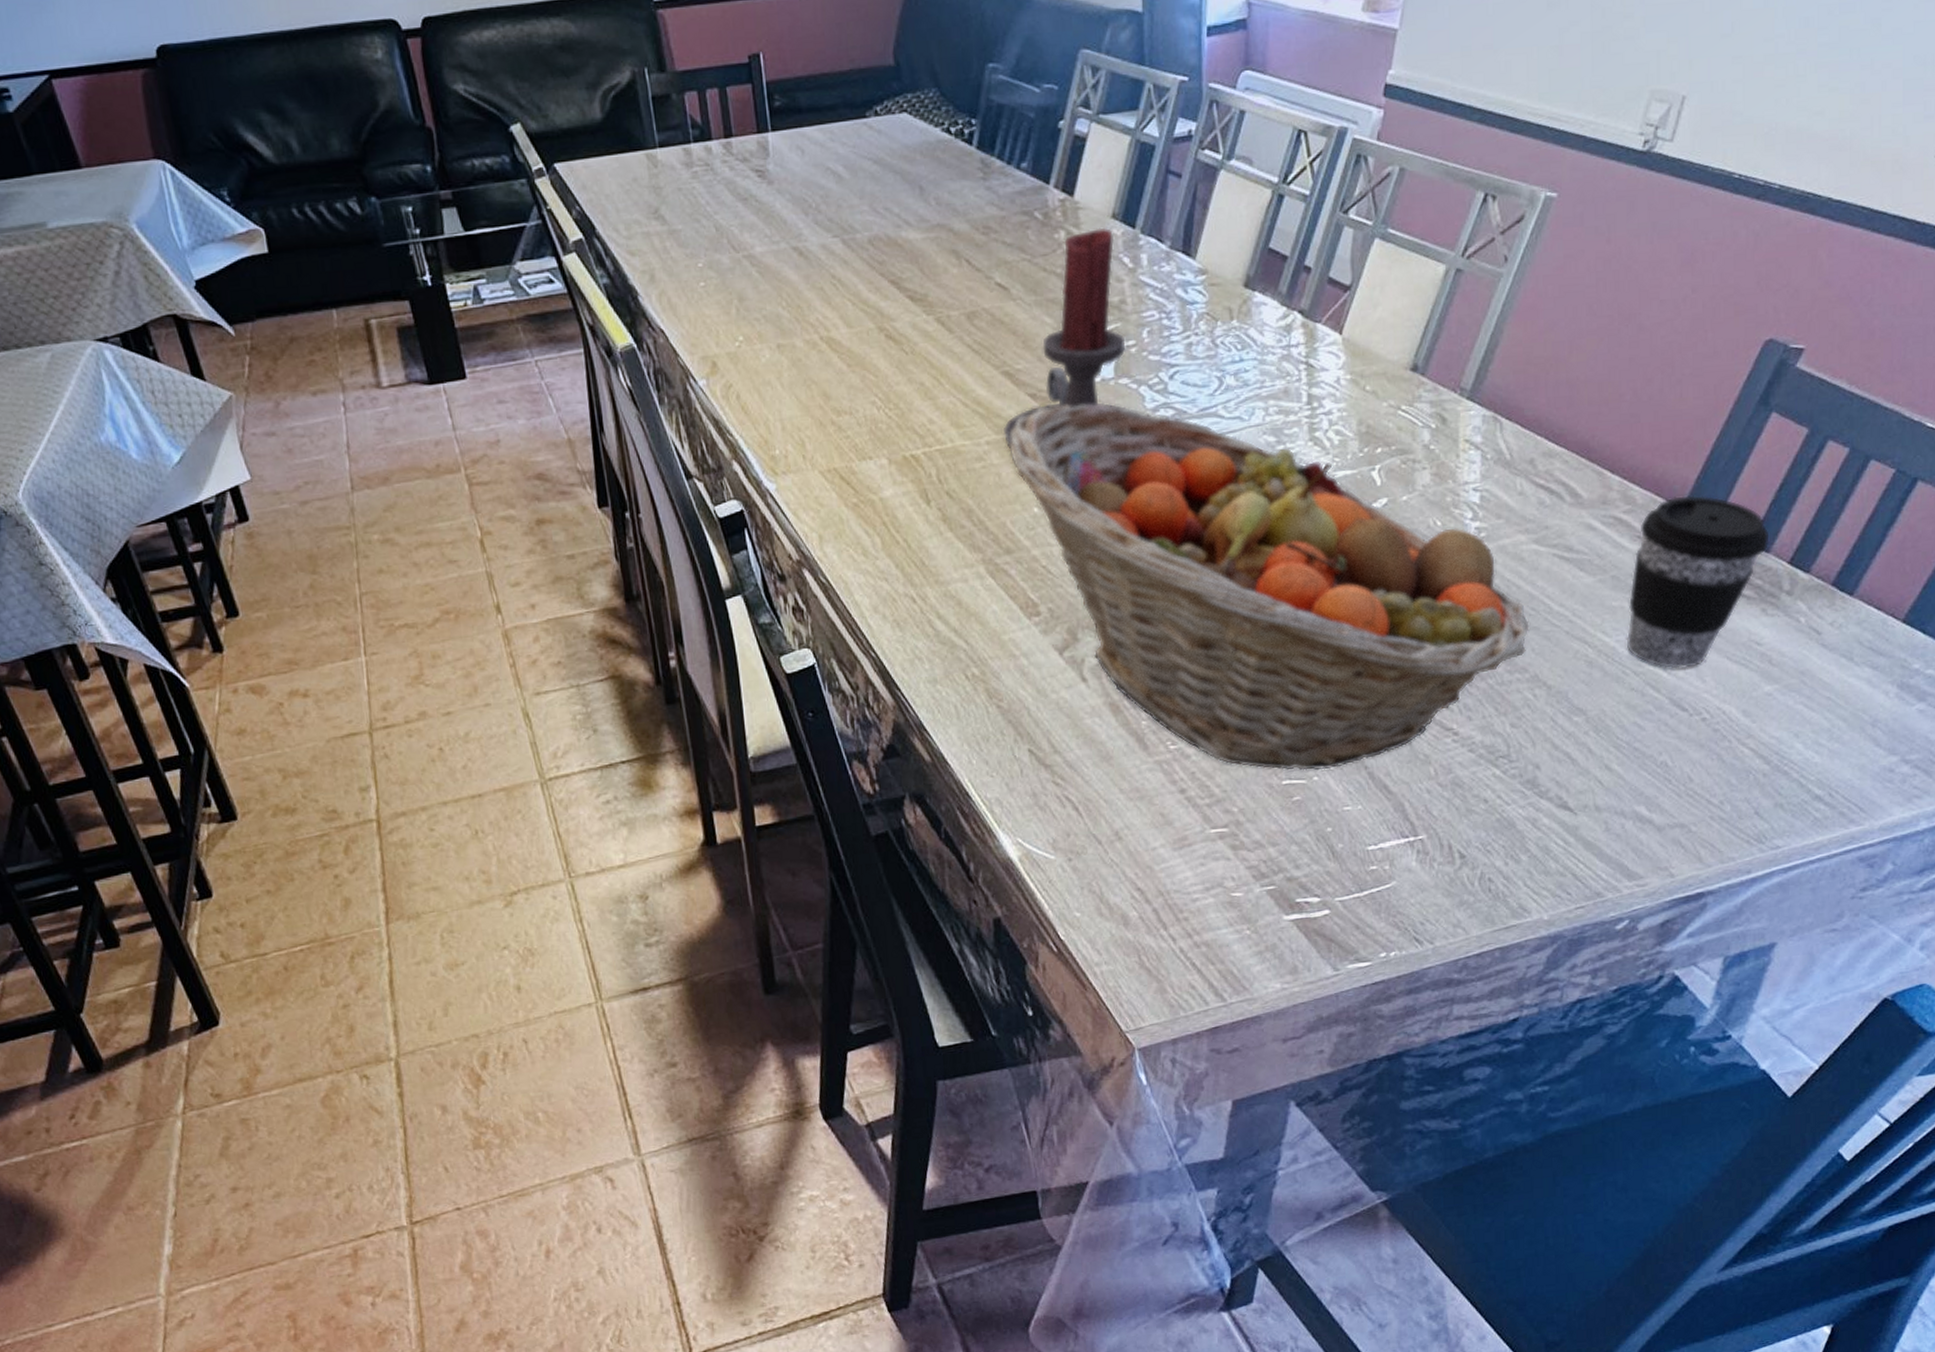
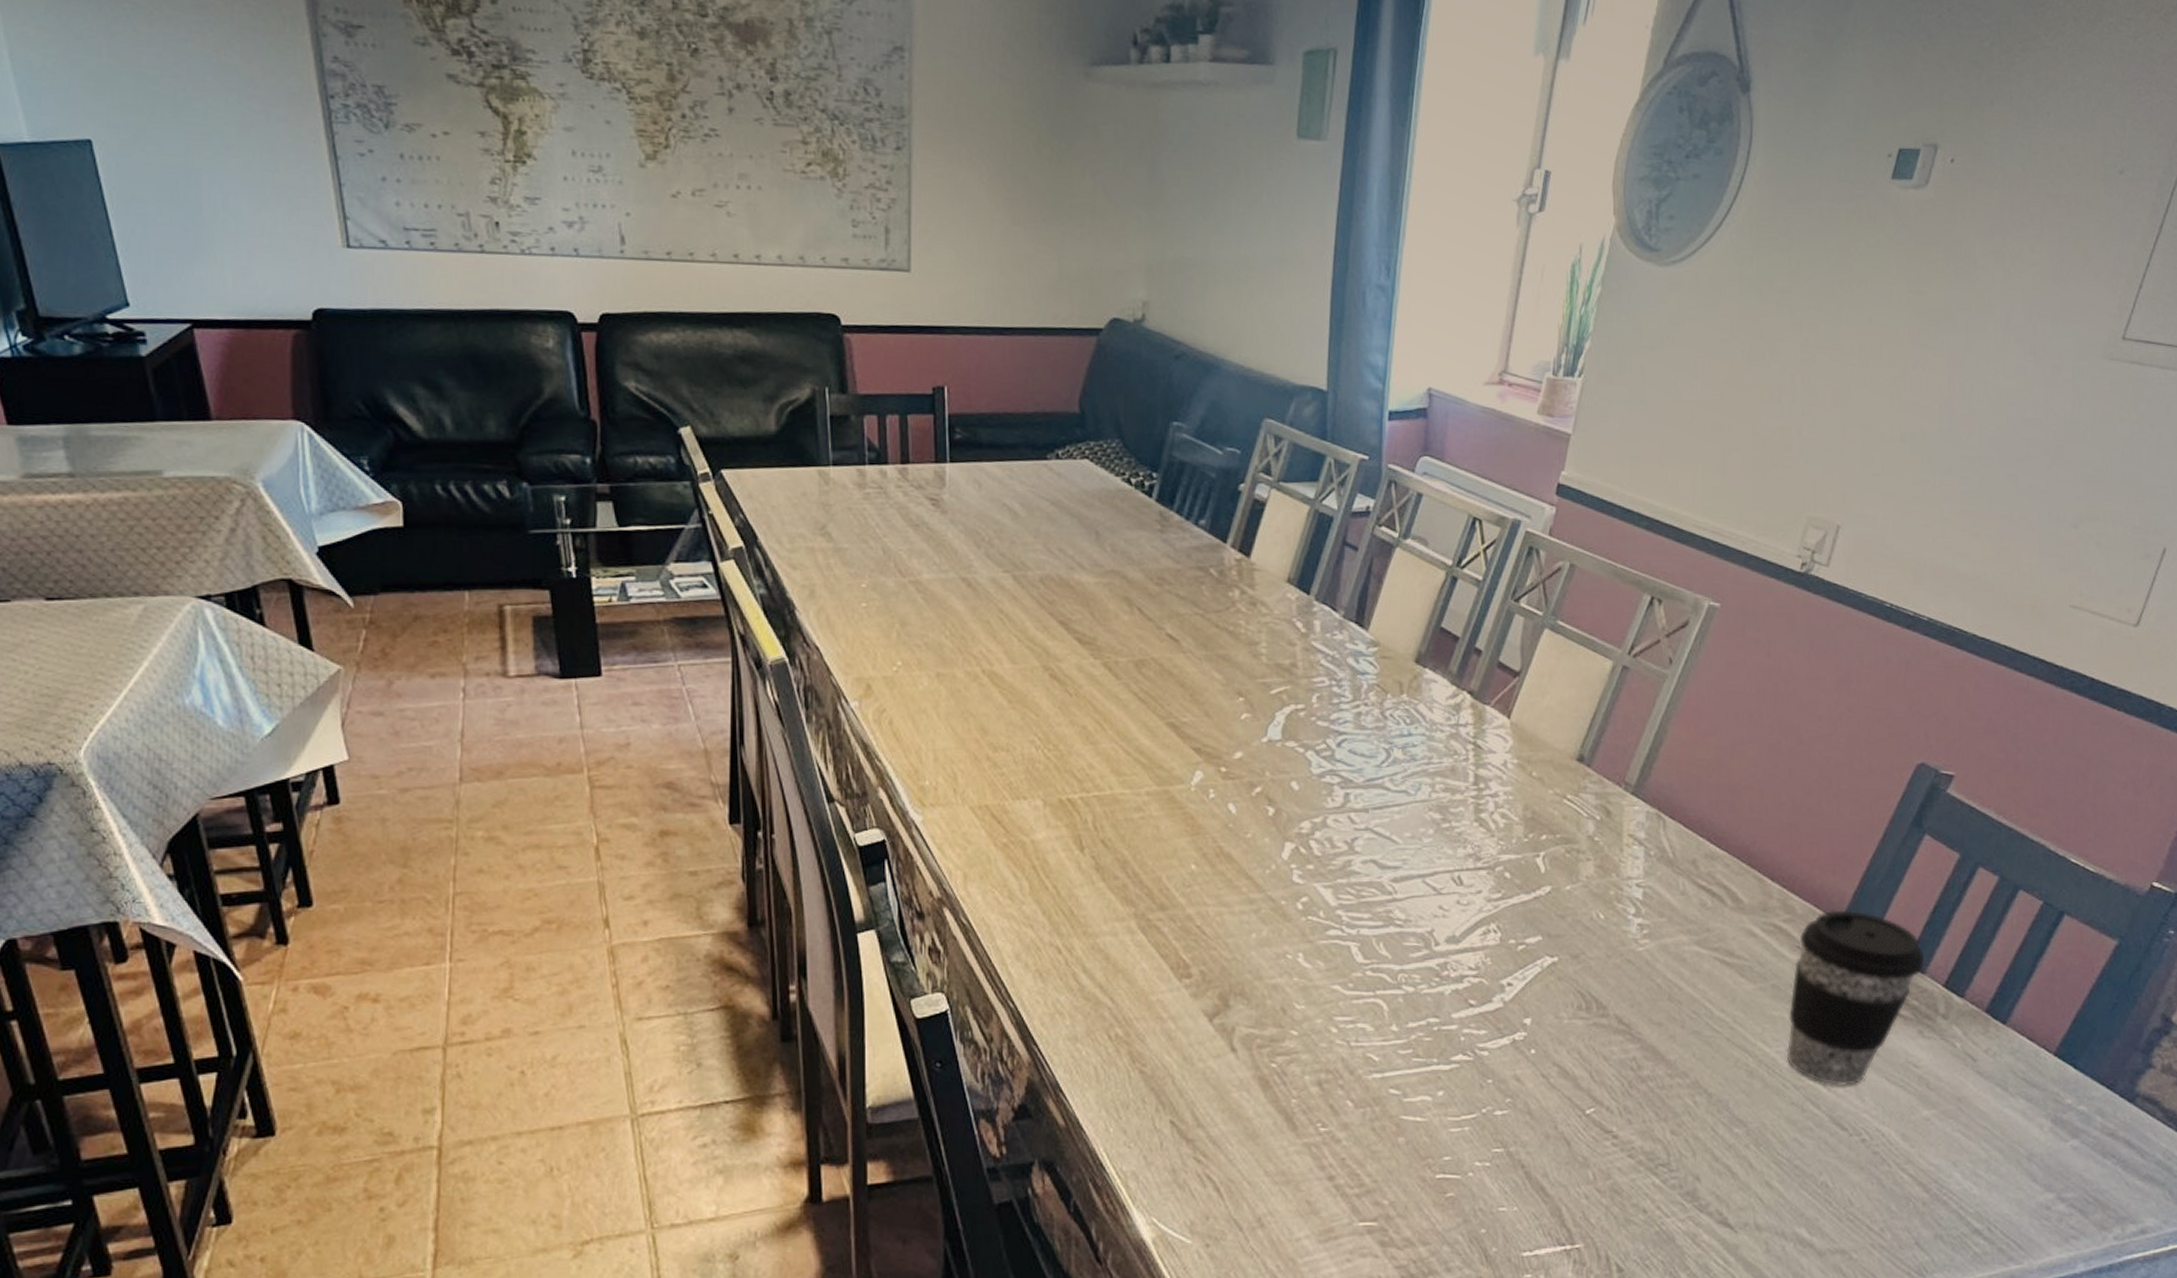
candle holder: present [1003,227,1127,466] -> none [1164,590,1295,823]
fruit basket: present [1009,404,1530,771] -> none [1171,762,1691,1166]

